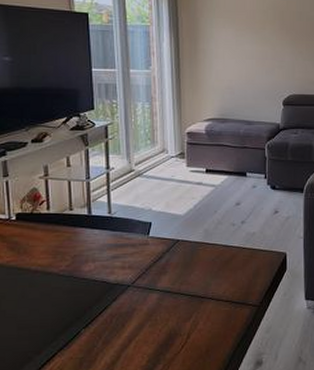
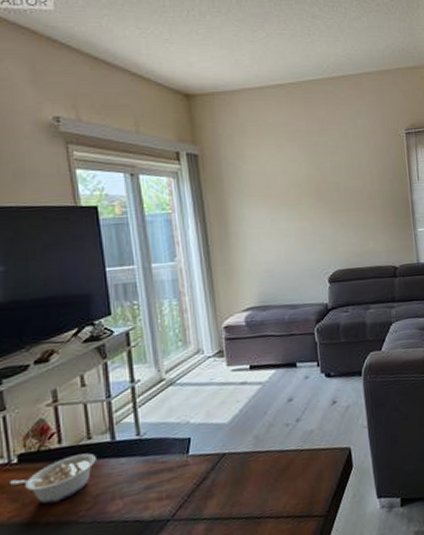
legume: none [9,221,75,256] -> present [10,453,96,504]

